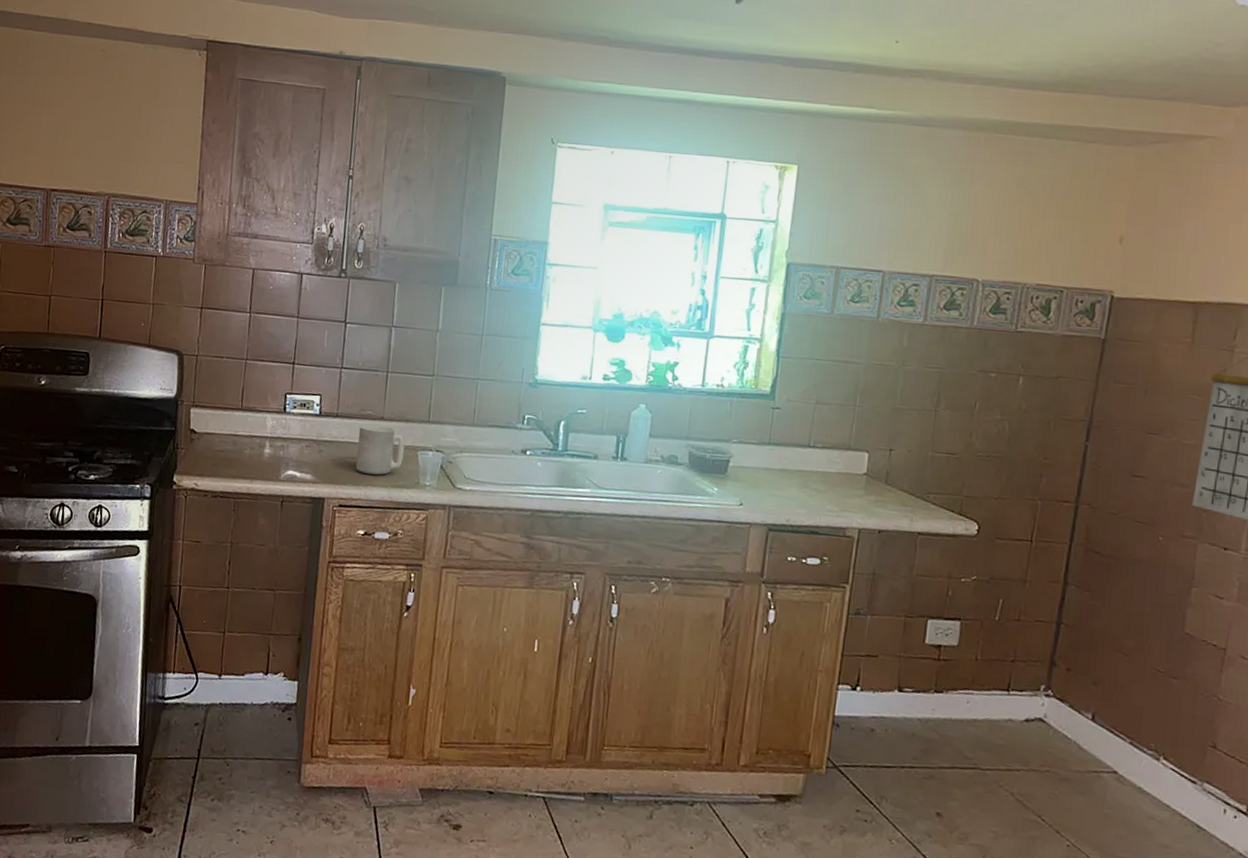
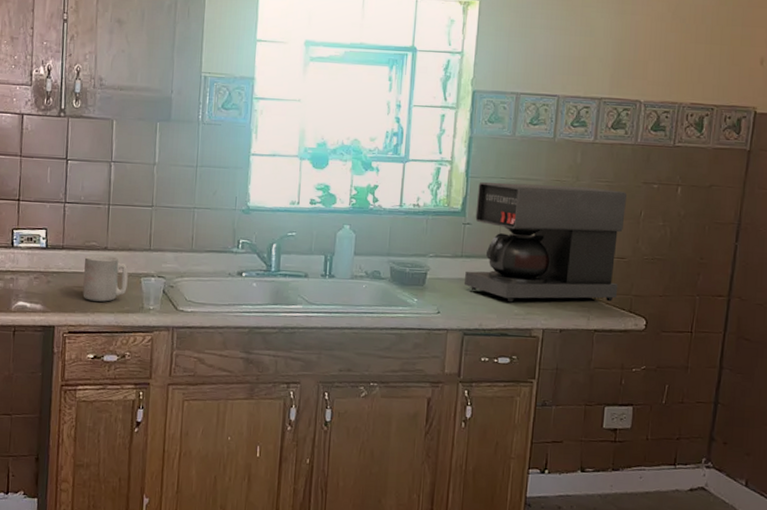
coffee maker: none [770,363,959,502] -> present [463,181,627,303]

